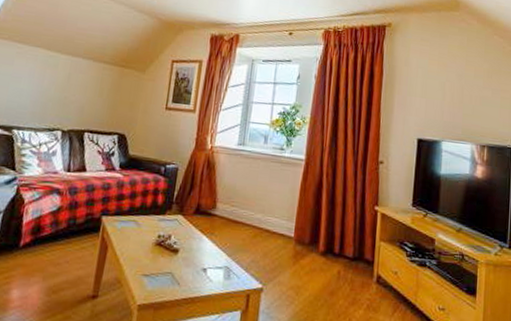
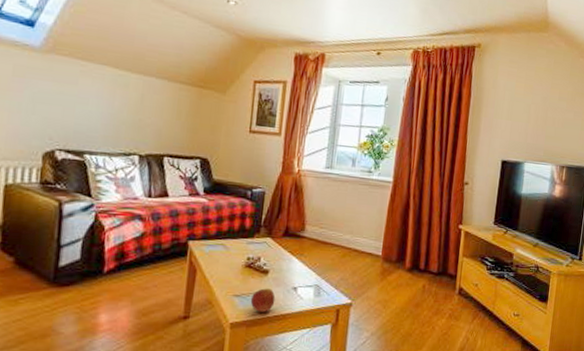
apple: none [159,268,185,295] -> present [250,288,276,312]

